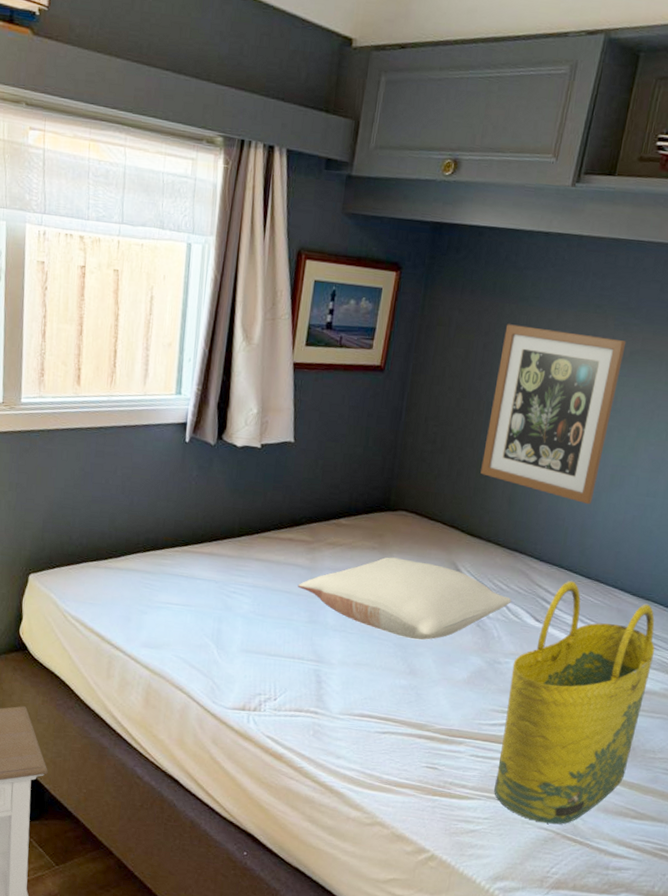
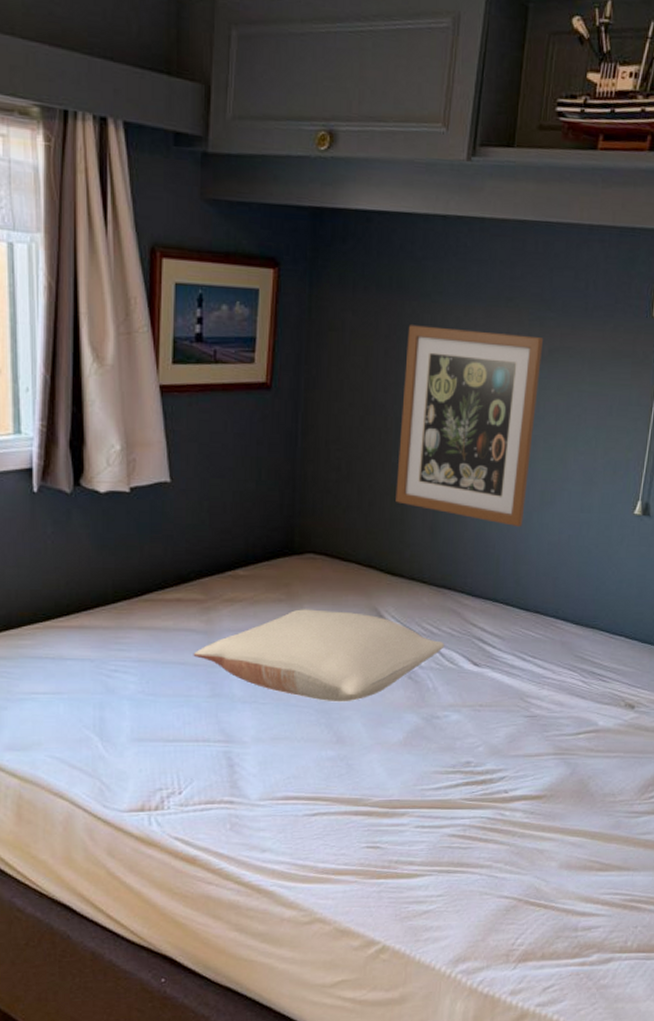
tote bag: present [494,580,655,825] -> none [446,614,605,891]

